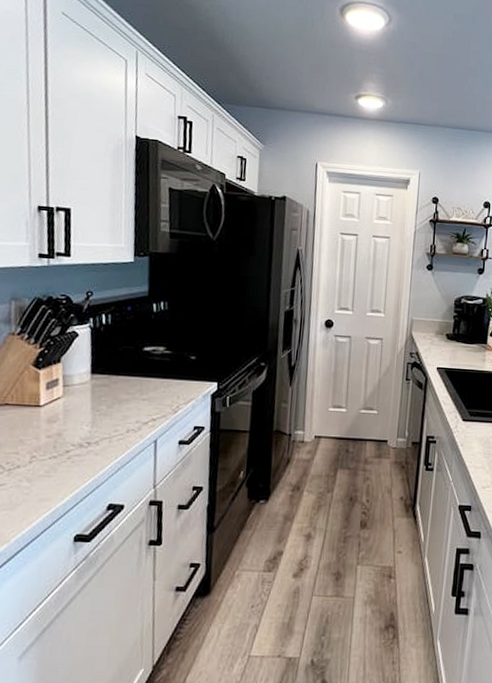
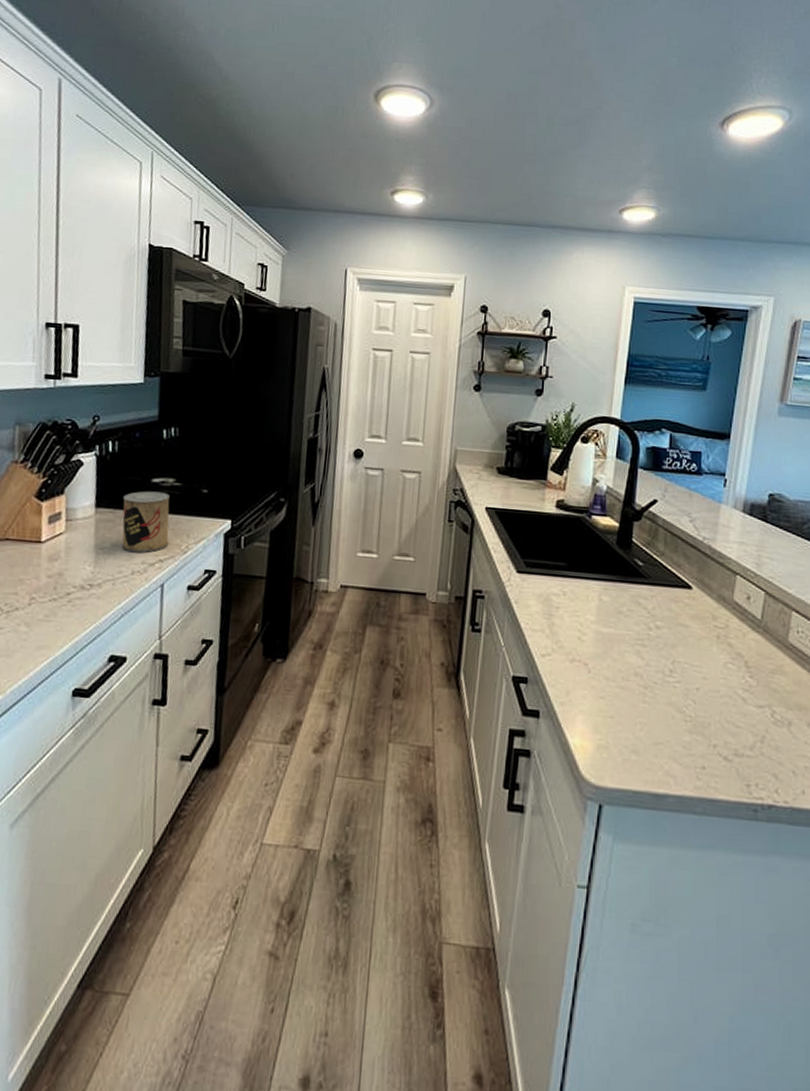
tin can: none [116,358,161,414] -> present [121,491,170,553]

